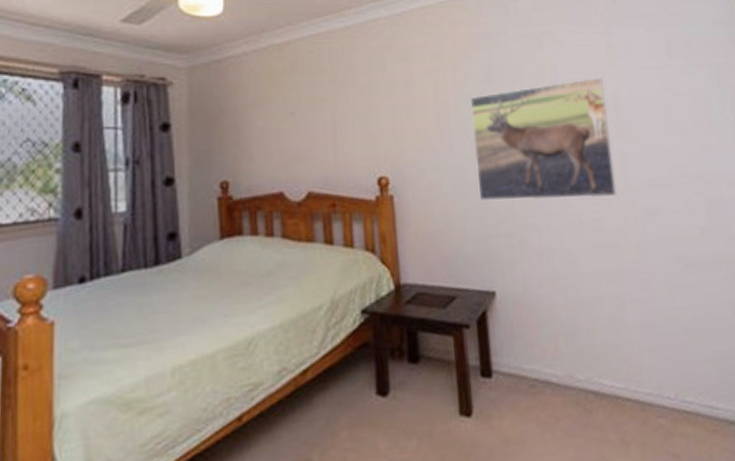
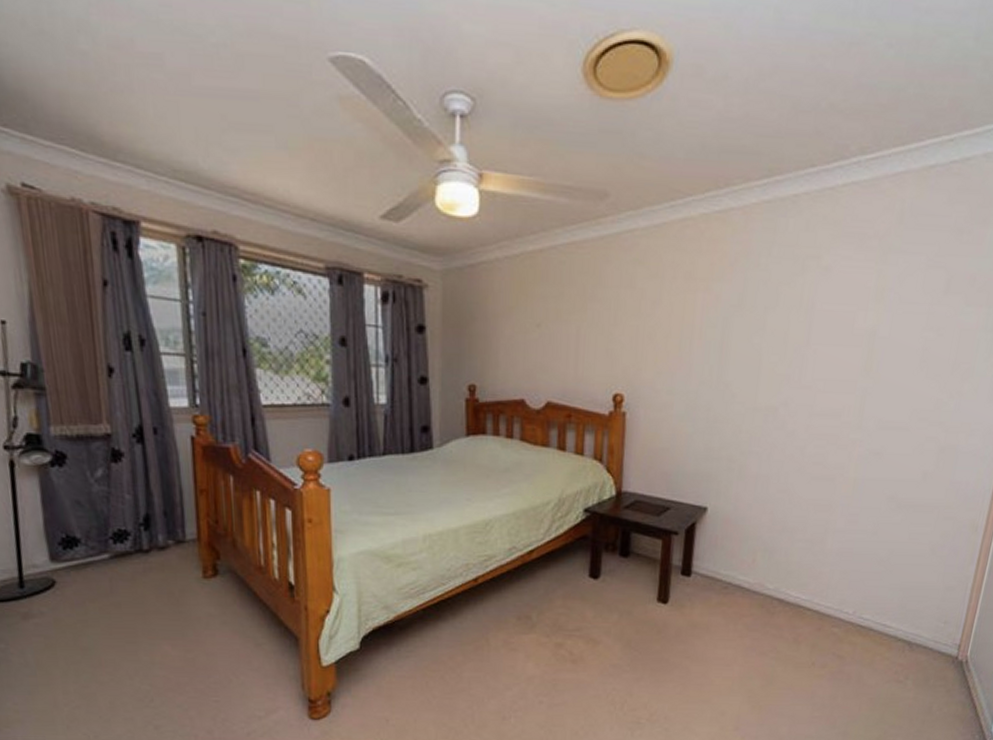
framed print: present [471,77,617,200] -> none [707,309,865,434]

